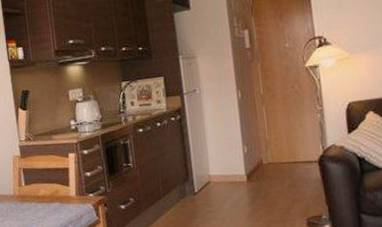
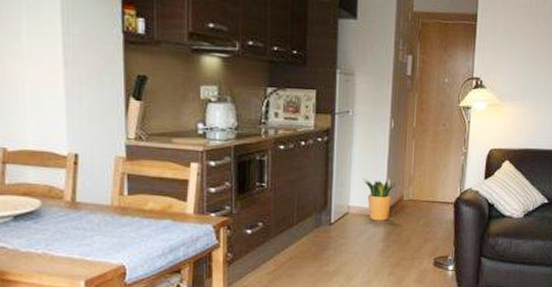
potted plant: none [218,147,255,187] -> present [362,178,398,221]

